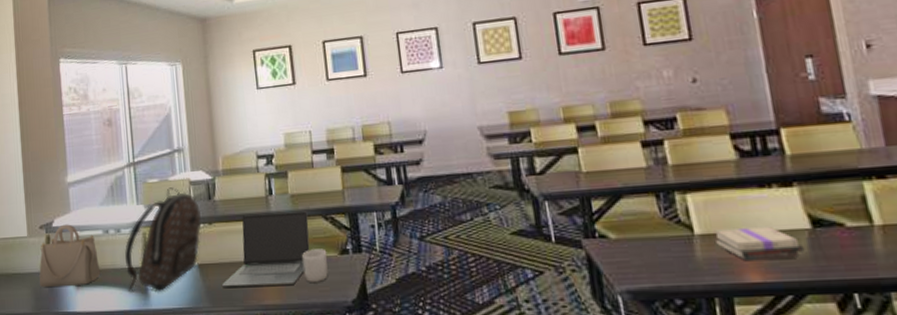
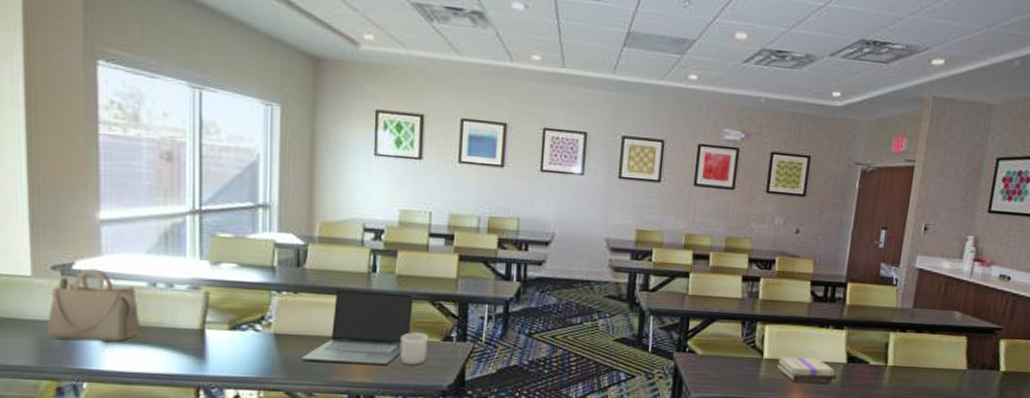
backpack: present [124,187,202,291] -> none [176,246,286,358]

